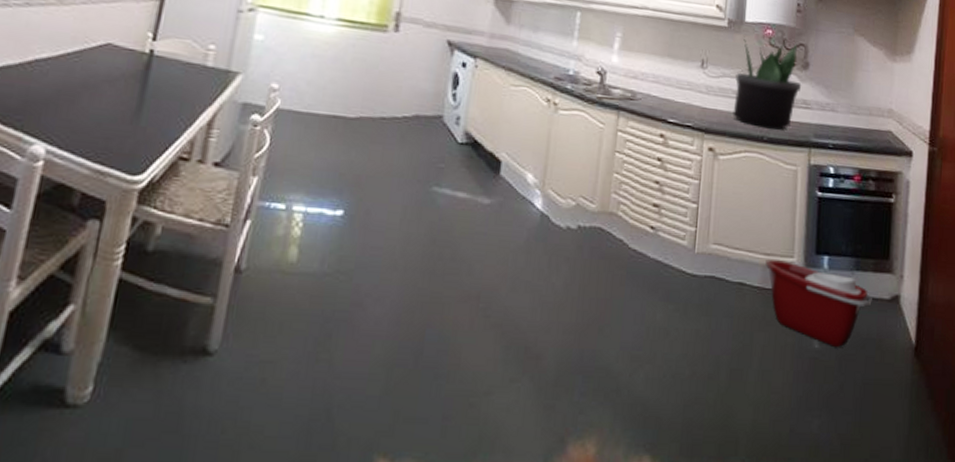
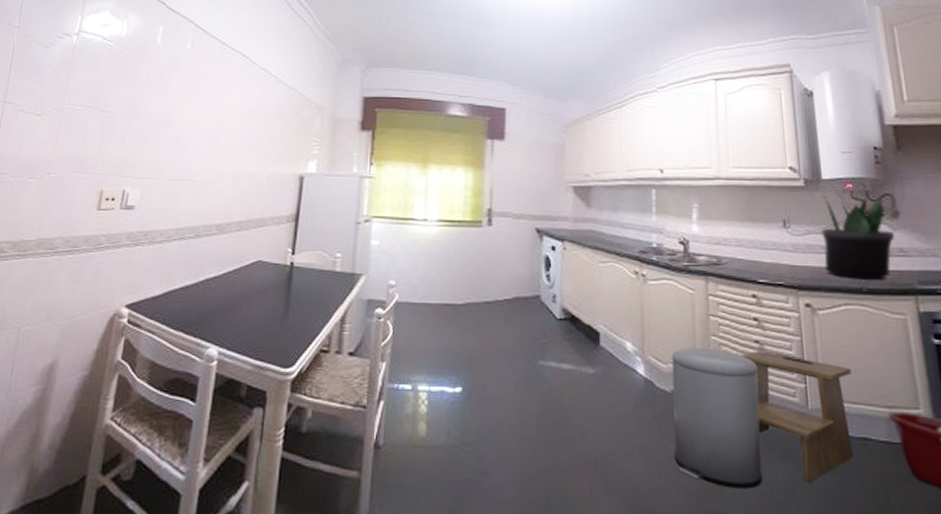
pedal bin: none [560,183,653,328] -> present [671,347,762,489]
step stool: none [641,191,740,324] -> present [743,350,854,482]

